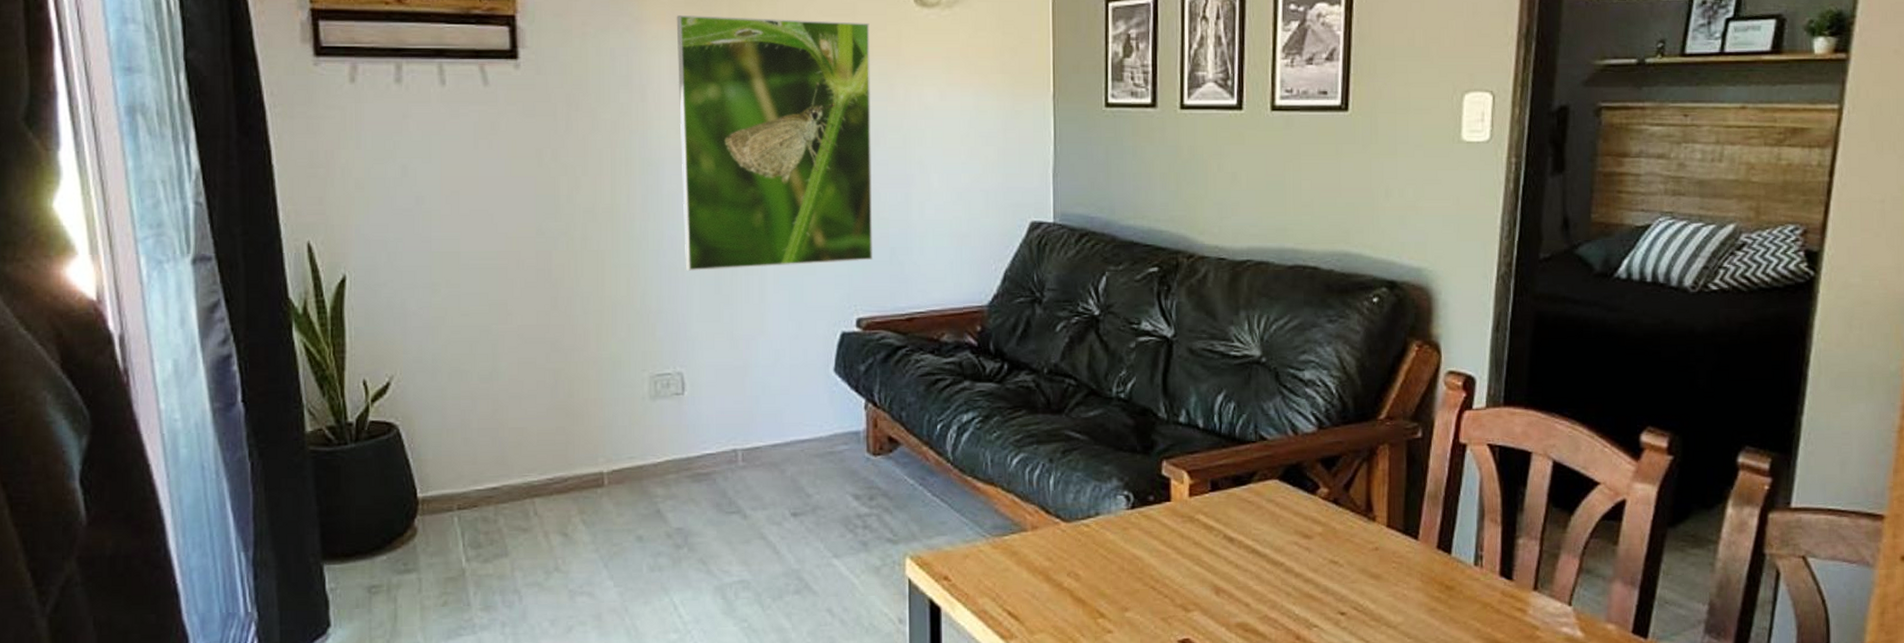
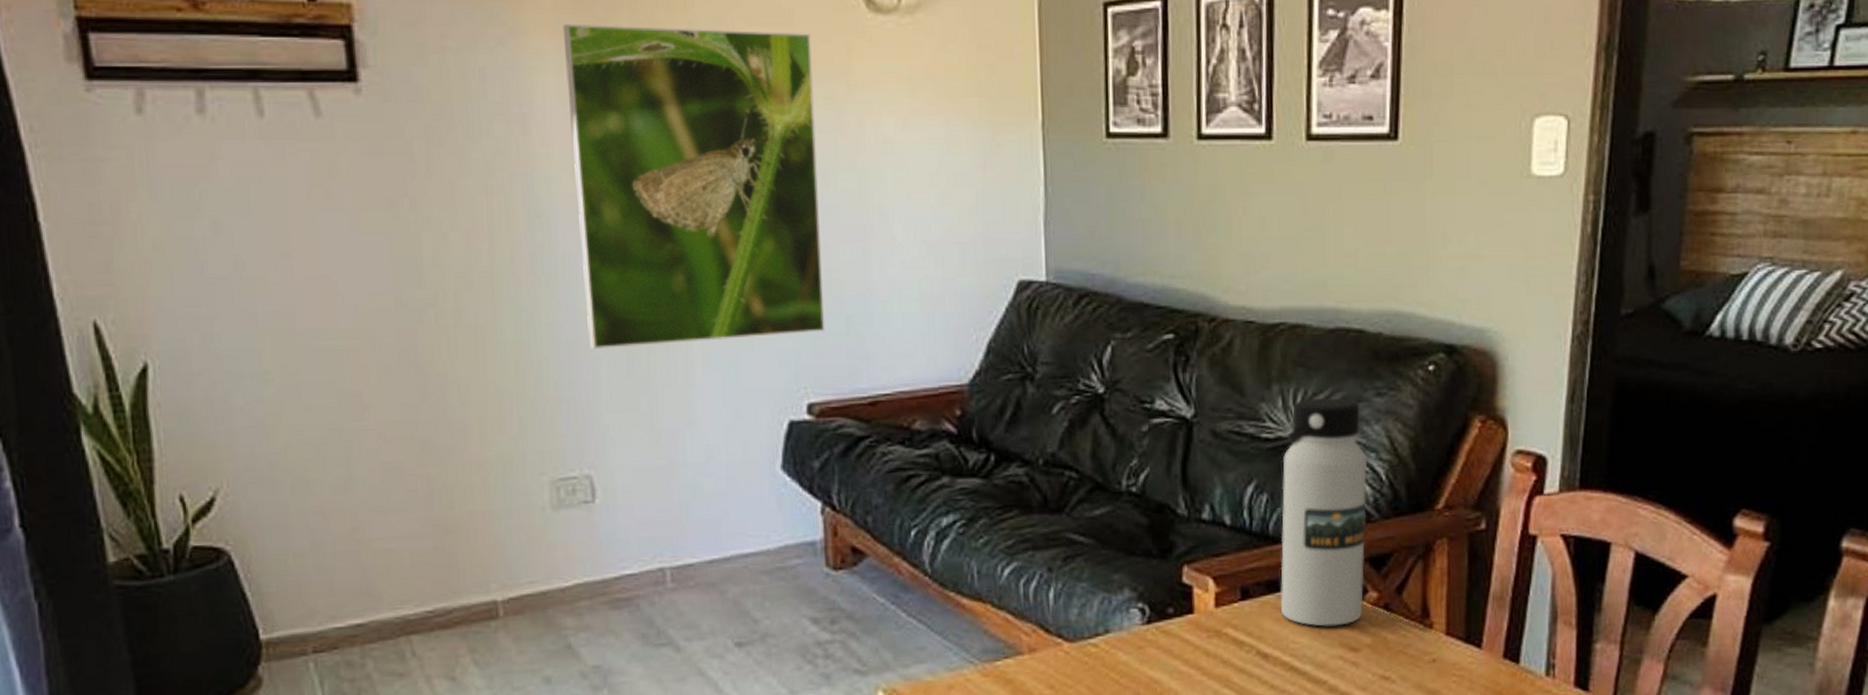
water bottle: none [1244,323,1320,516] -> present [1280,397,1367,627]

